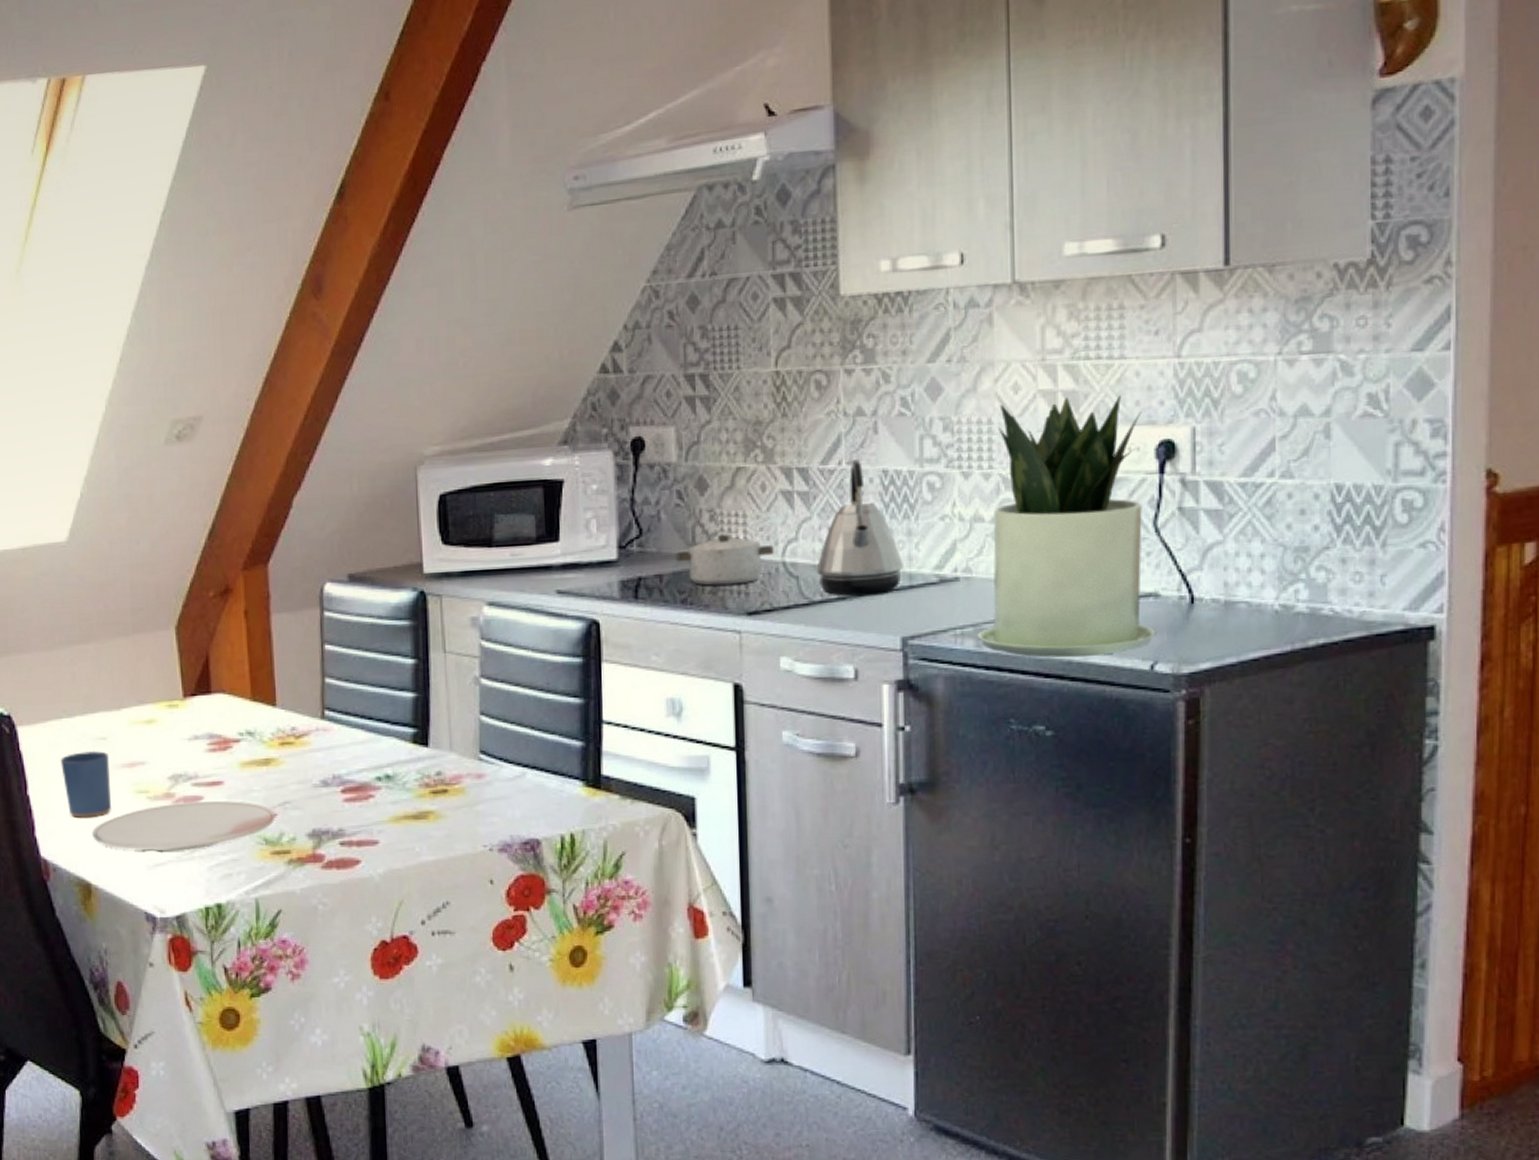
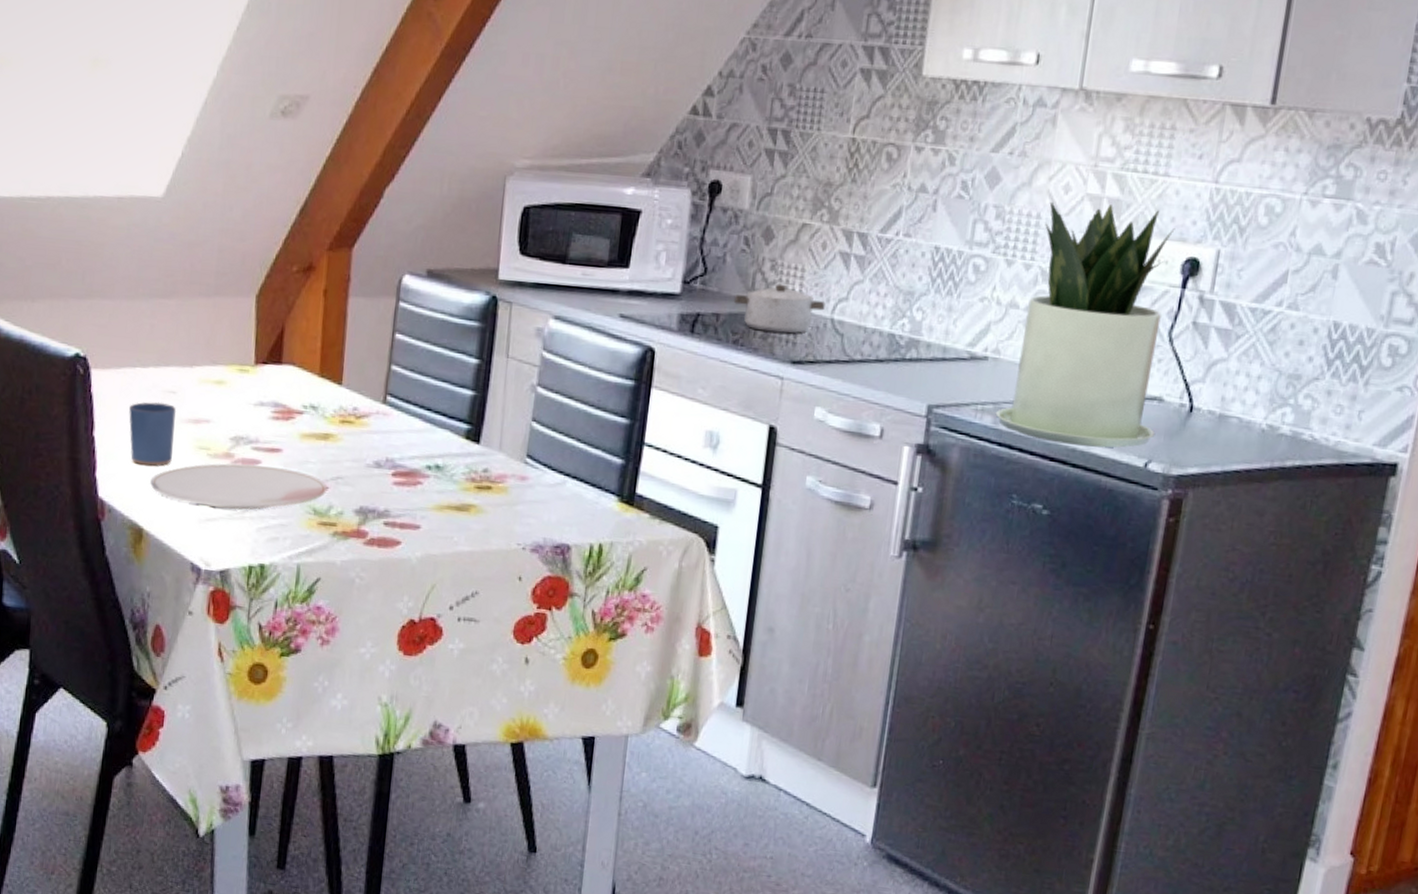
kettle: present [816,459,903,596] -> none [860,232,940,362]

